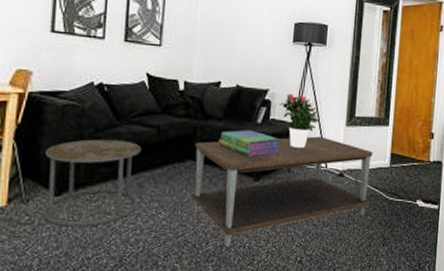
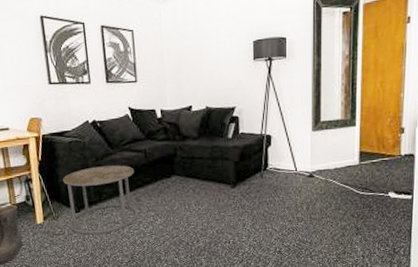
coffee table: present [191,136,373,247] -> none [177,143,341,243]
stack of books: present [218,130,280,157] -> none [196,145,251,168]
potted flower: present [279,93,320,148] -> none [246,107,286,156]

